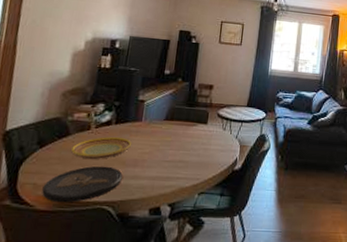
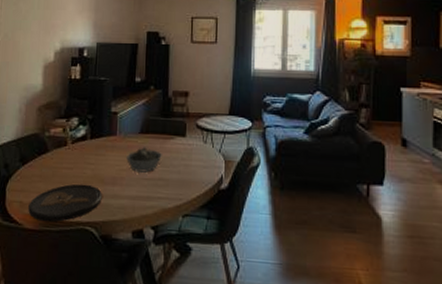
plate: present [71,137,131,159] -> none [51,153,108,177]
bowl: none [149,132,185,155] -> present [126,147,163,173]

